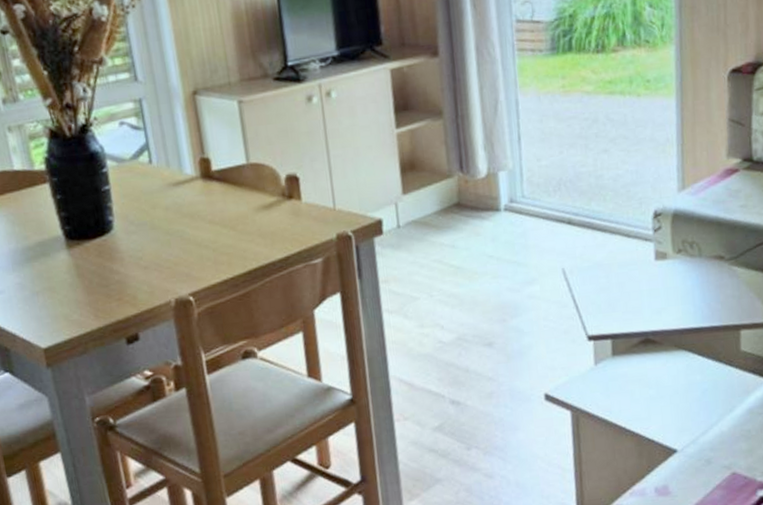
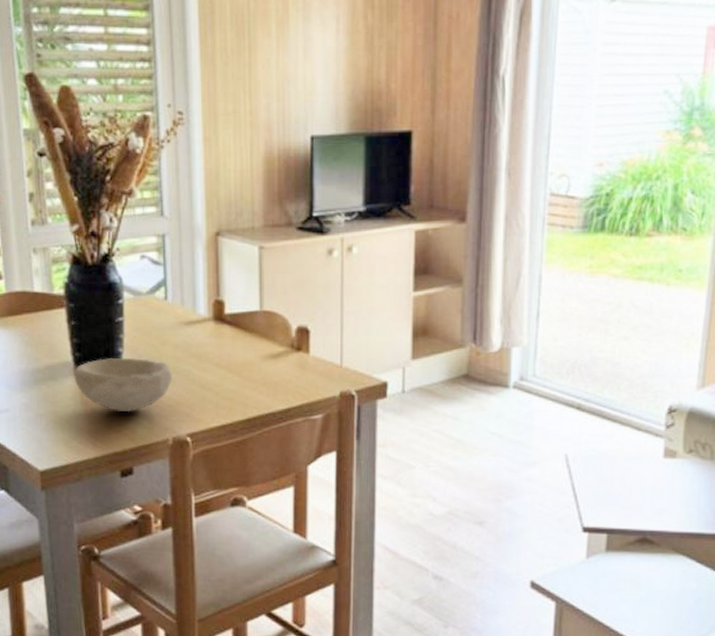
bowl: none [66,224,168,280] -> present [74,357,173,413]

